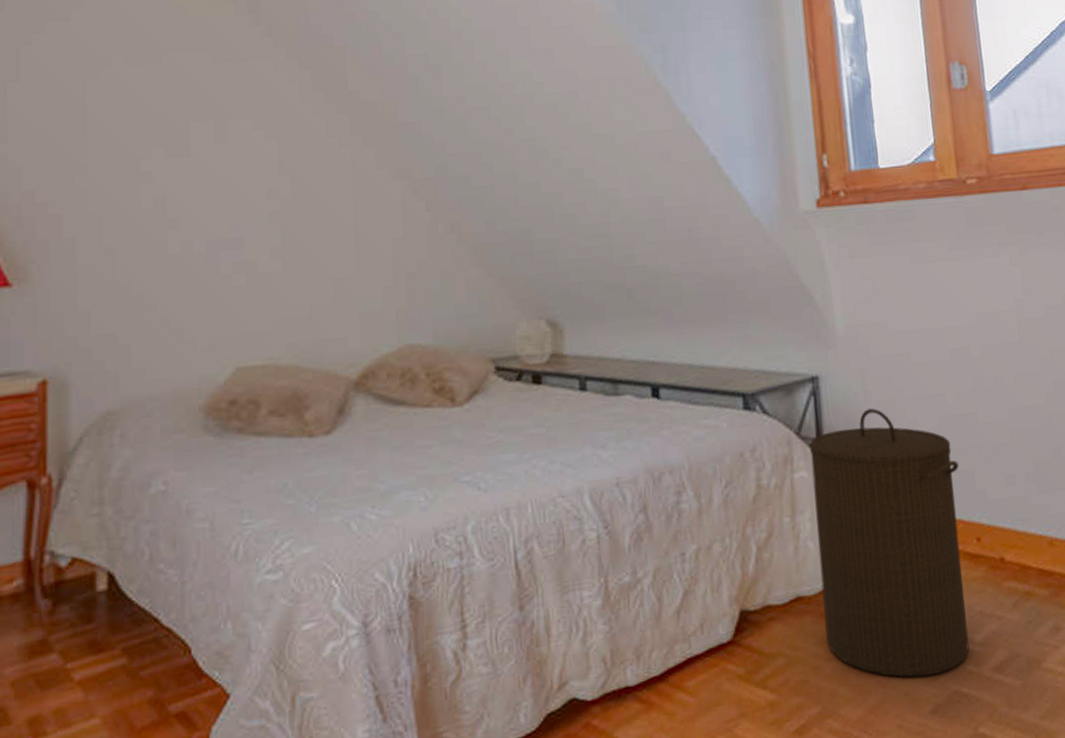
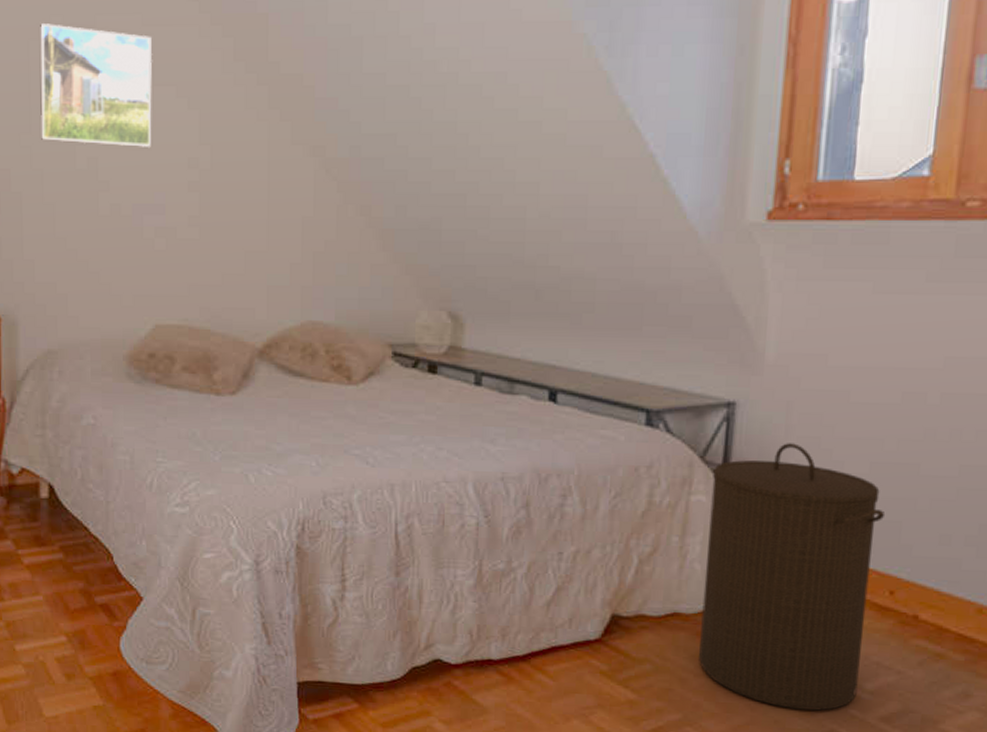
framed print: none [98,62,226,181] -> present [40,24,152,147]

